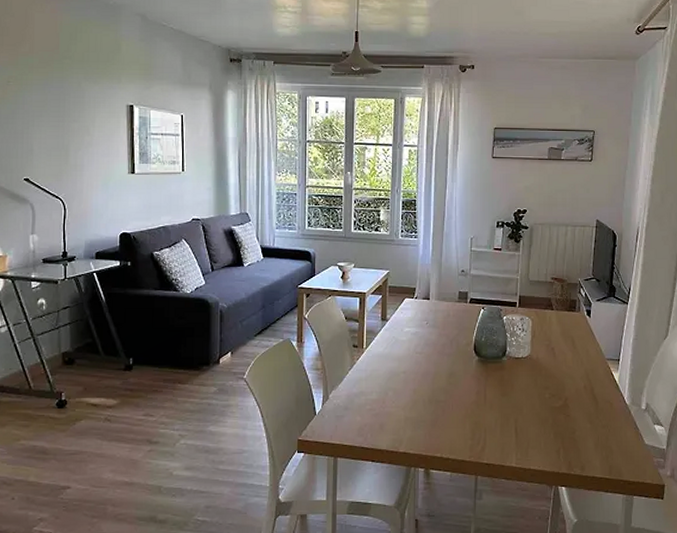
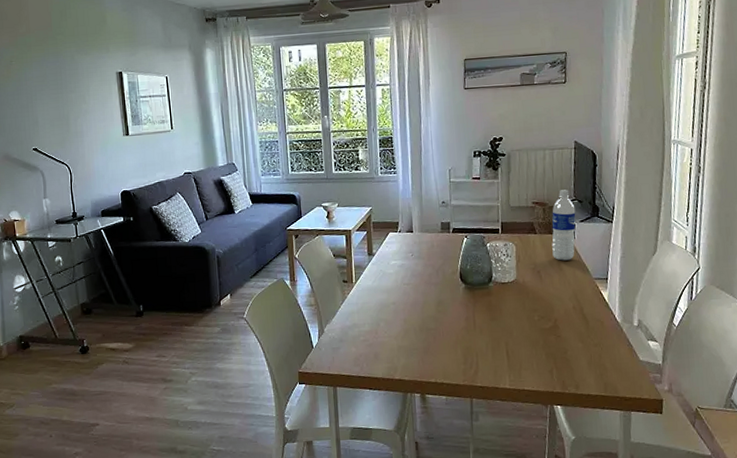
water bottle: none [568,267,593,339] -> present [552,189,576,261]

